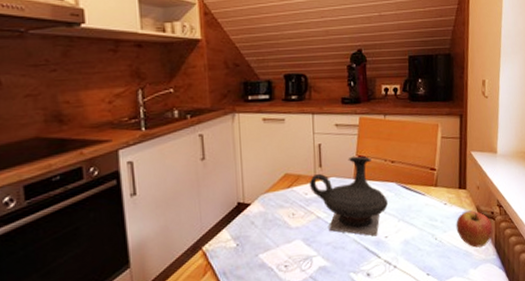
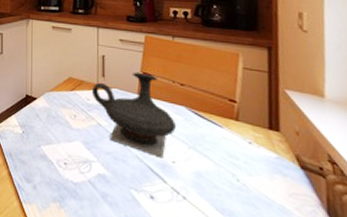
fruit: present [456,210,493,248] -> none [265,157,324,208]

